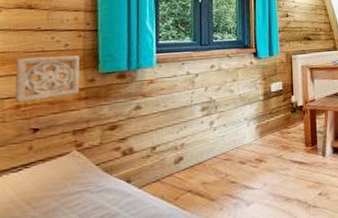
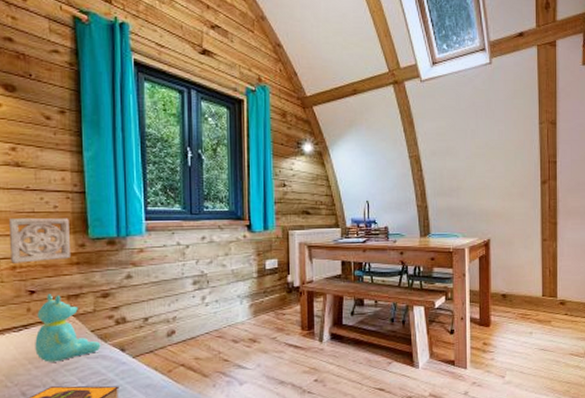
teddy bear: none [34,130,106,201] -> present [35,294,101,362]

